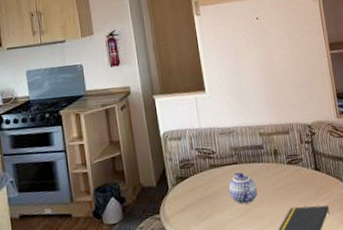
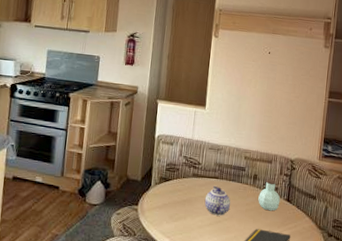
jar: none [284,150,309,185] -> present [258,179,281,211]

